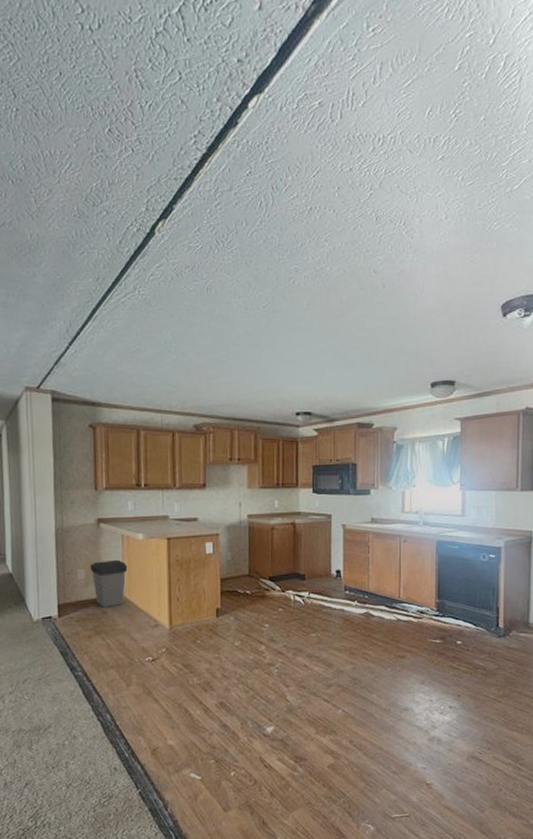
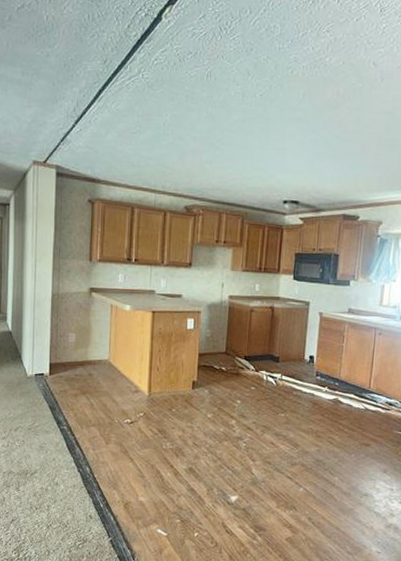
trash can: present [90,559,128,608] -> none [81,327,114,370]

